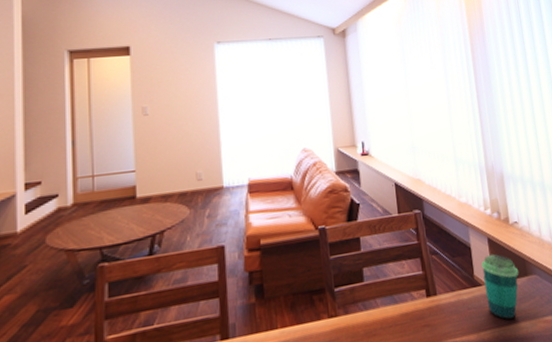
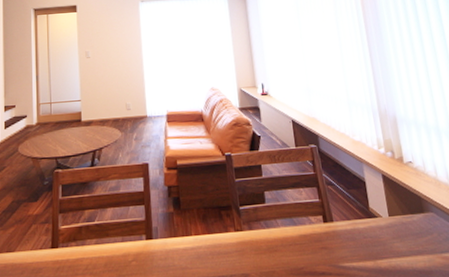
cup: present [480,254,519,320] -> none [375,189,415,252]

